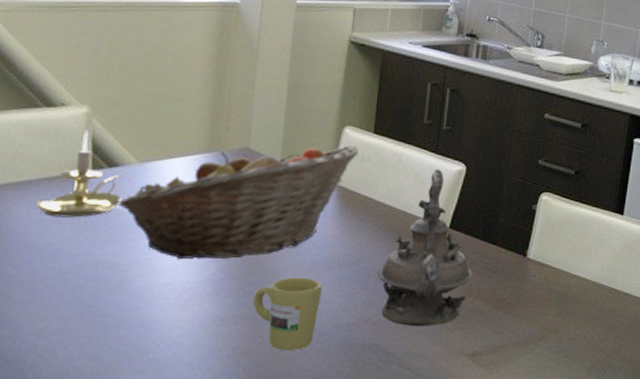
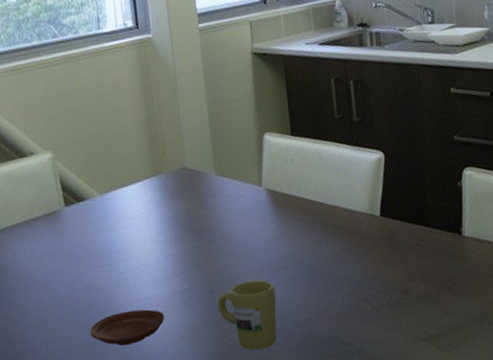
candle holder: present [35,130,122,218] -> none [28,172,93,252]
plate: none [92,294,189,333] -> present [90,309,165,346]
fruit basket: present [118,145,358,260] -> none [91,150,281,277]
teapot: present [377,169,473,326] -> none [321,160,413,316]

